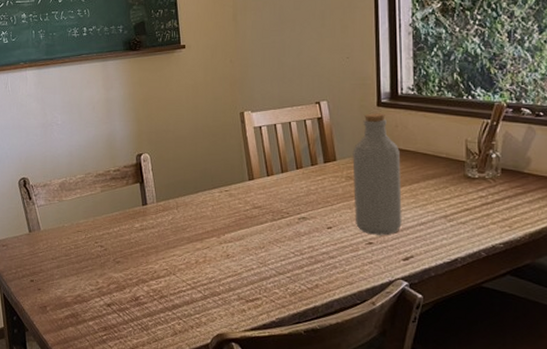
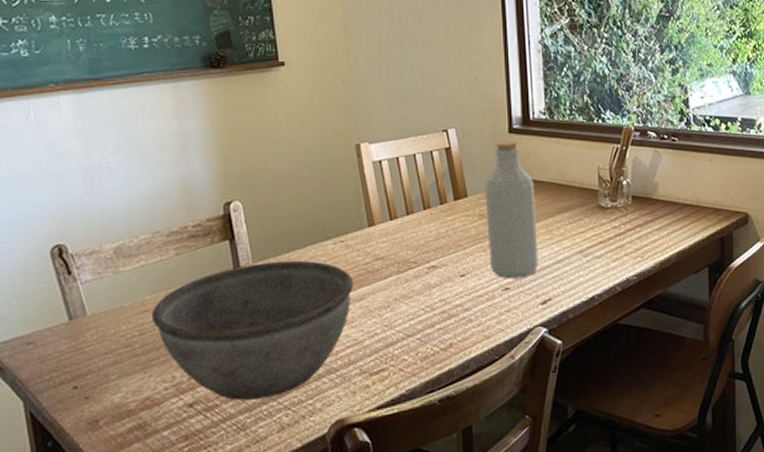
bowl: none [83,202,235,308] -> present [151,260,353,401]

